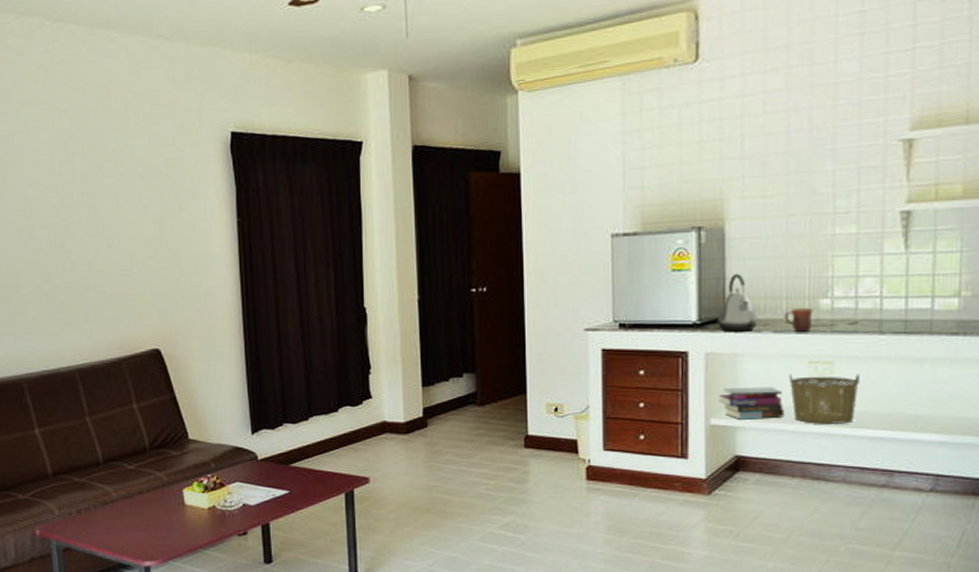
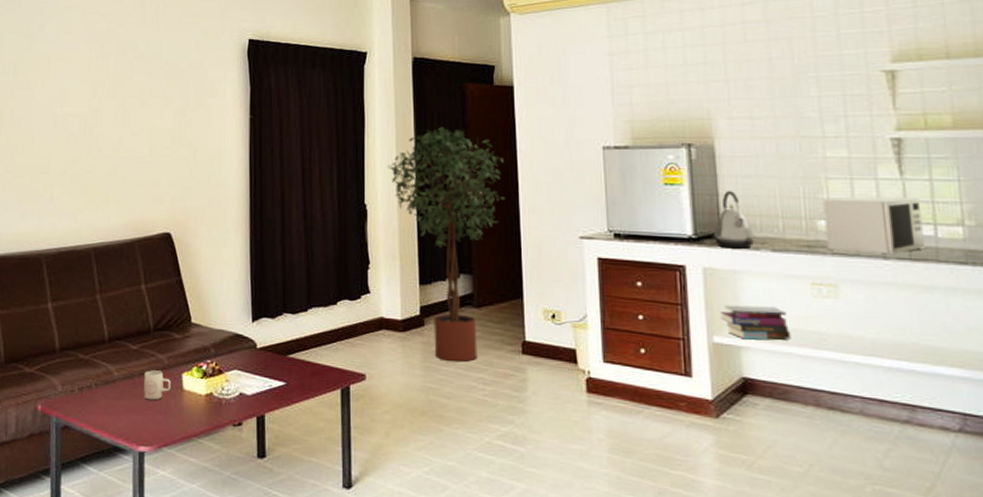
mug: none [144,488,172,517] -> present [144,370,171,401]
potted tree: none [386,221,511,460] -> present [387,127,506,362]
mug: present [784,307,813,332] -> none [781,227,811,252]
basket: present [788,374,860,424] -> none [792,294,868,351]
microwave: none [827,271,922,330] -> present [823,196,924,255]

